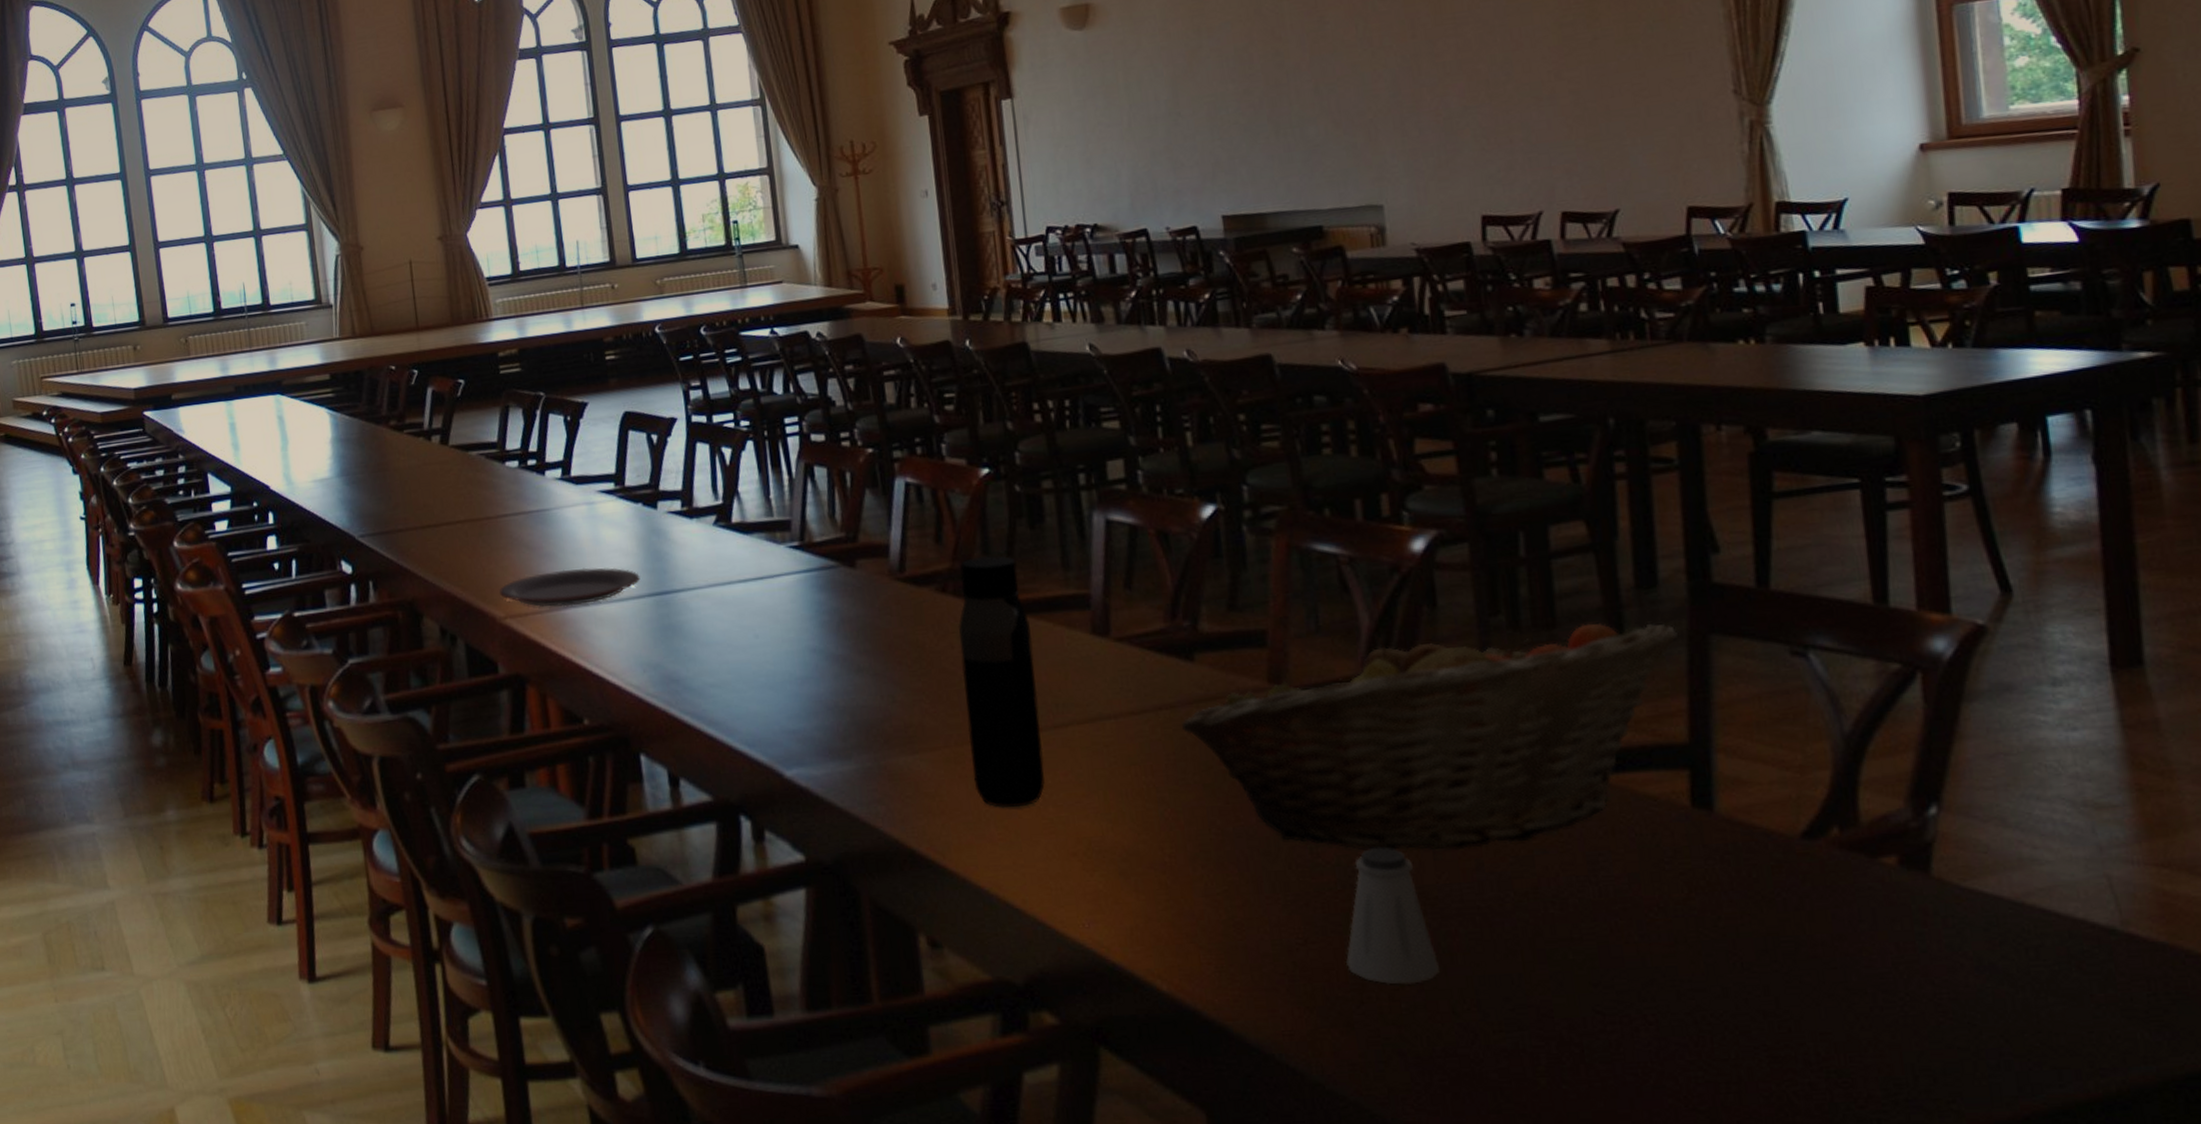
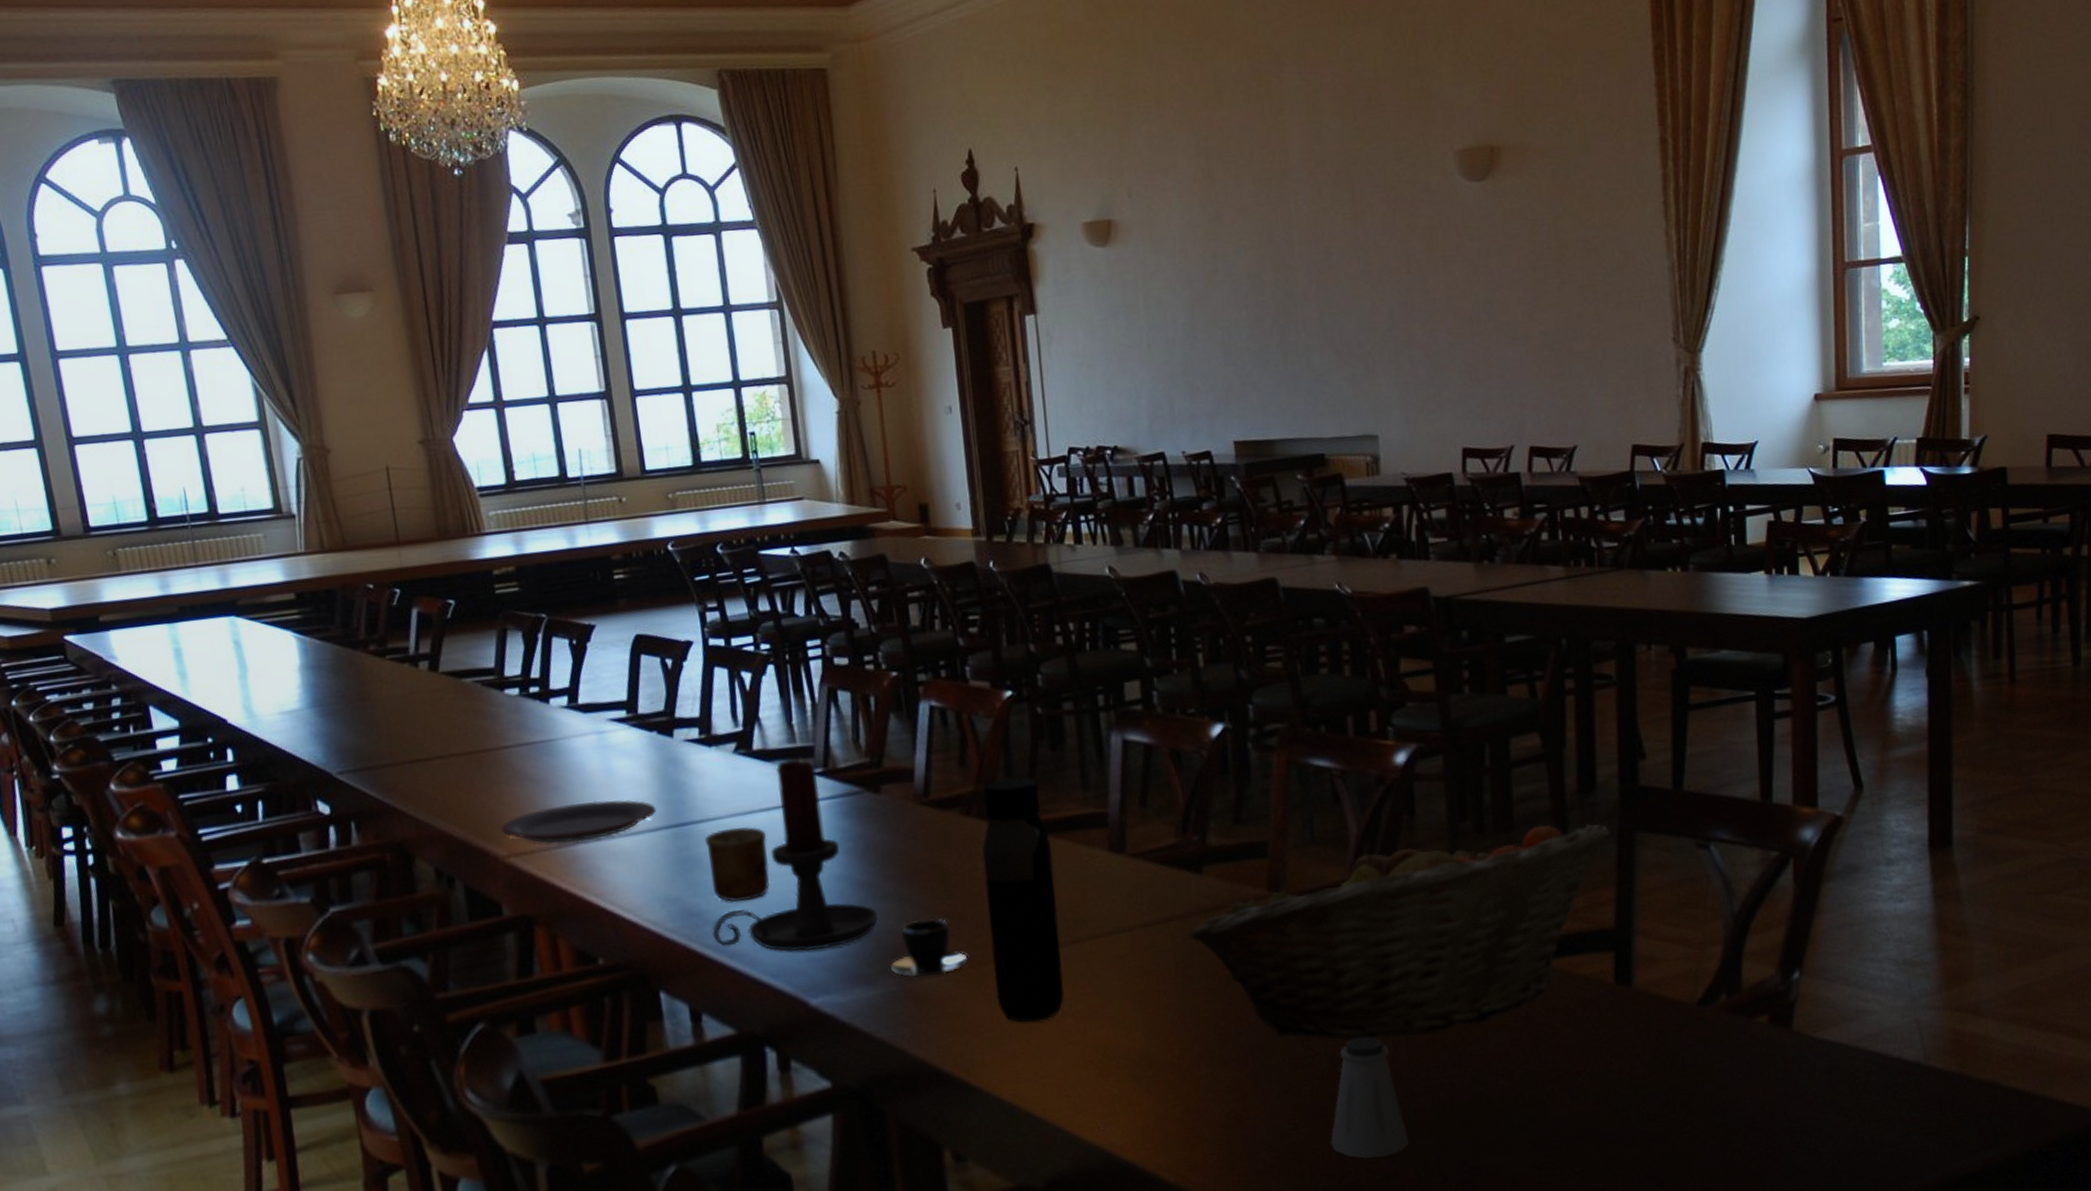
cup: none [684,597,746,671] -> present [704,827,770,902]
candle holder: none [691,533,853,723] -> present [713,760,878,952]
teacup: none [863,695,945,755] -> present [889,918,969,978]

